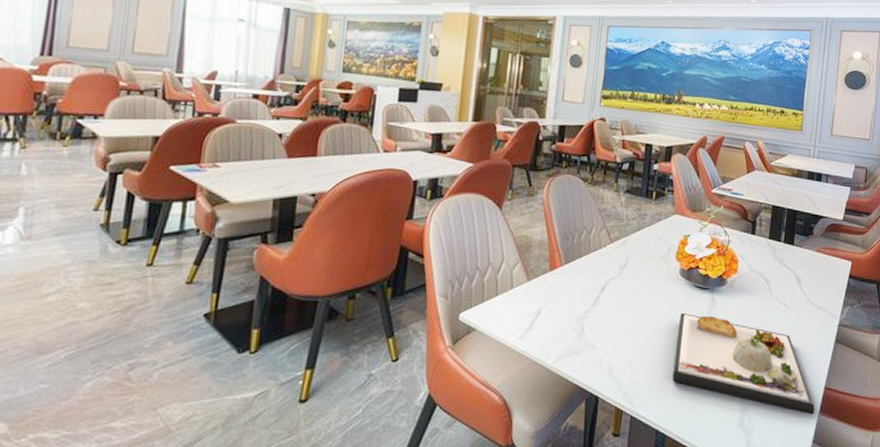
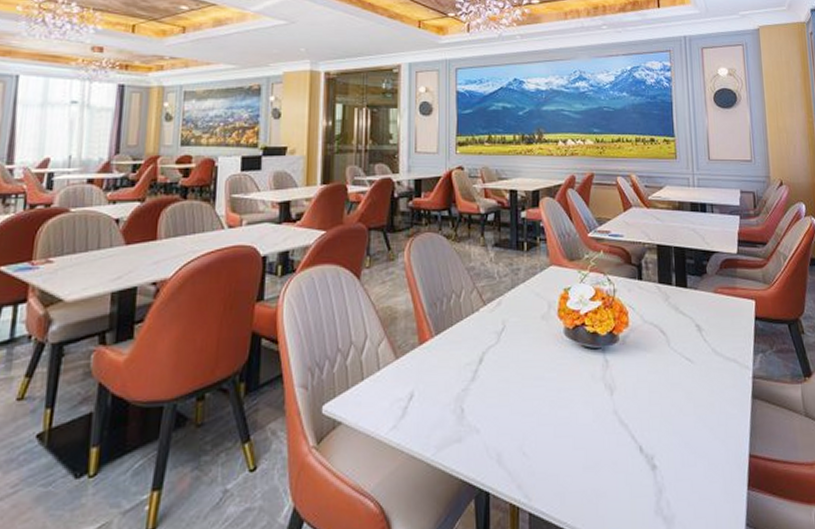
dinner plate: present [672,313,815,415] -> none [570,380,742,491]

